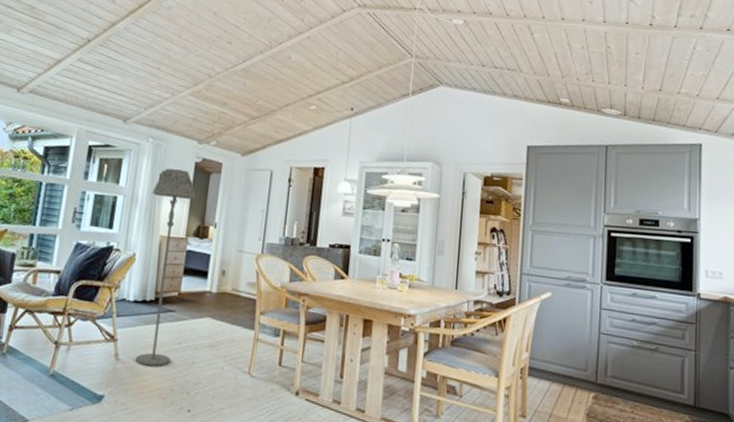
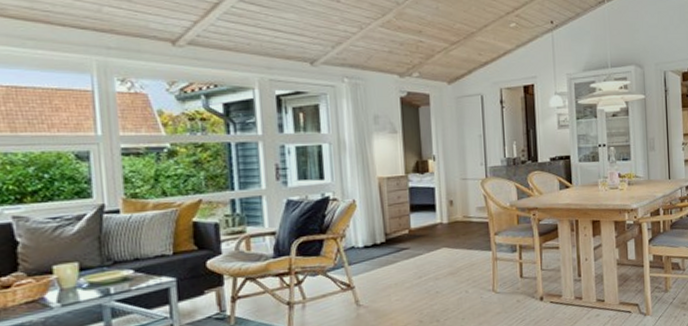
floor lamp: present [136,168,196,367] -> none [359,107,414,306]

